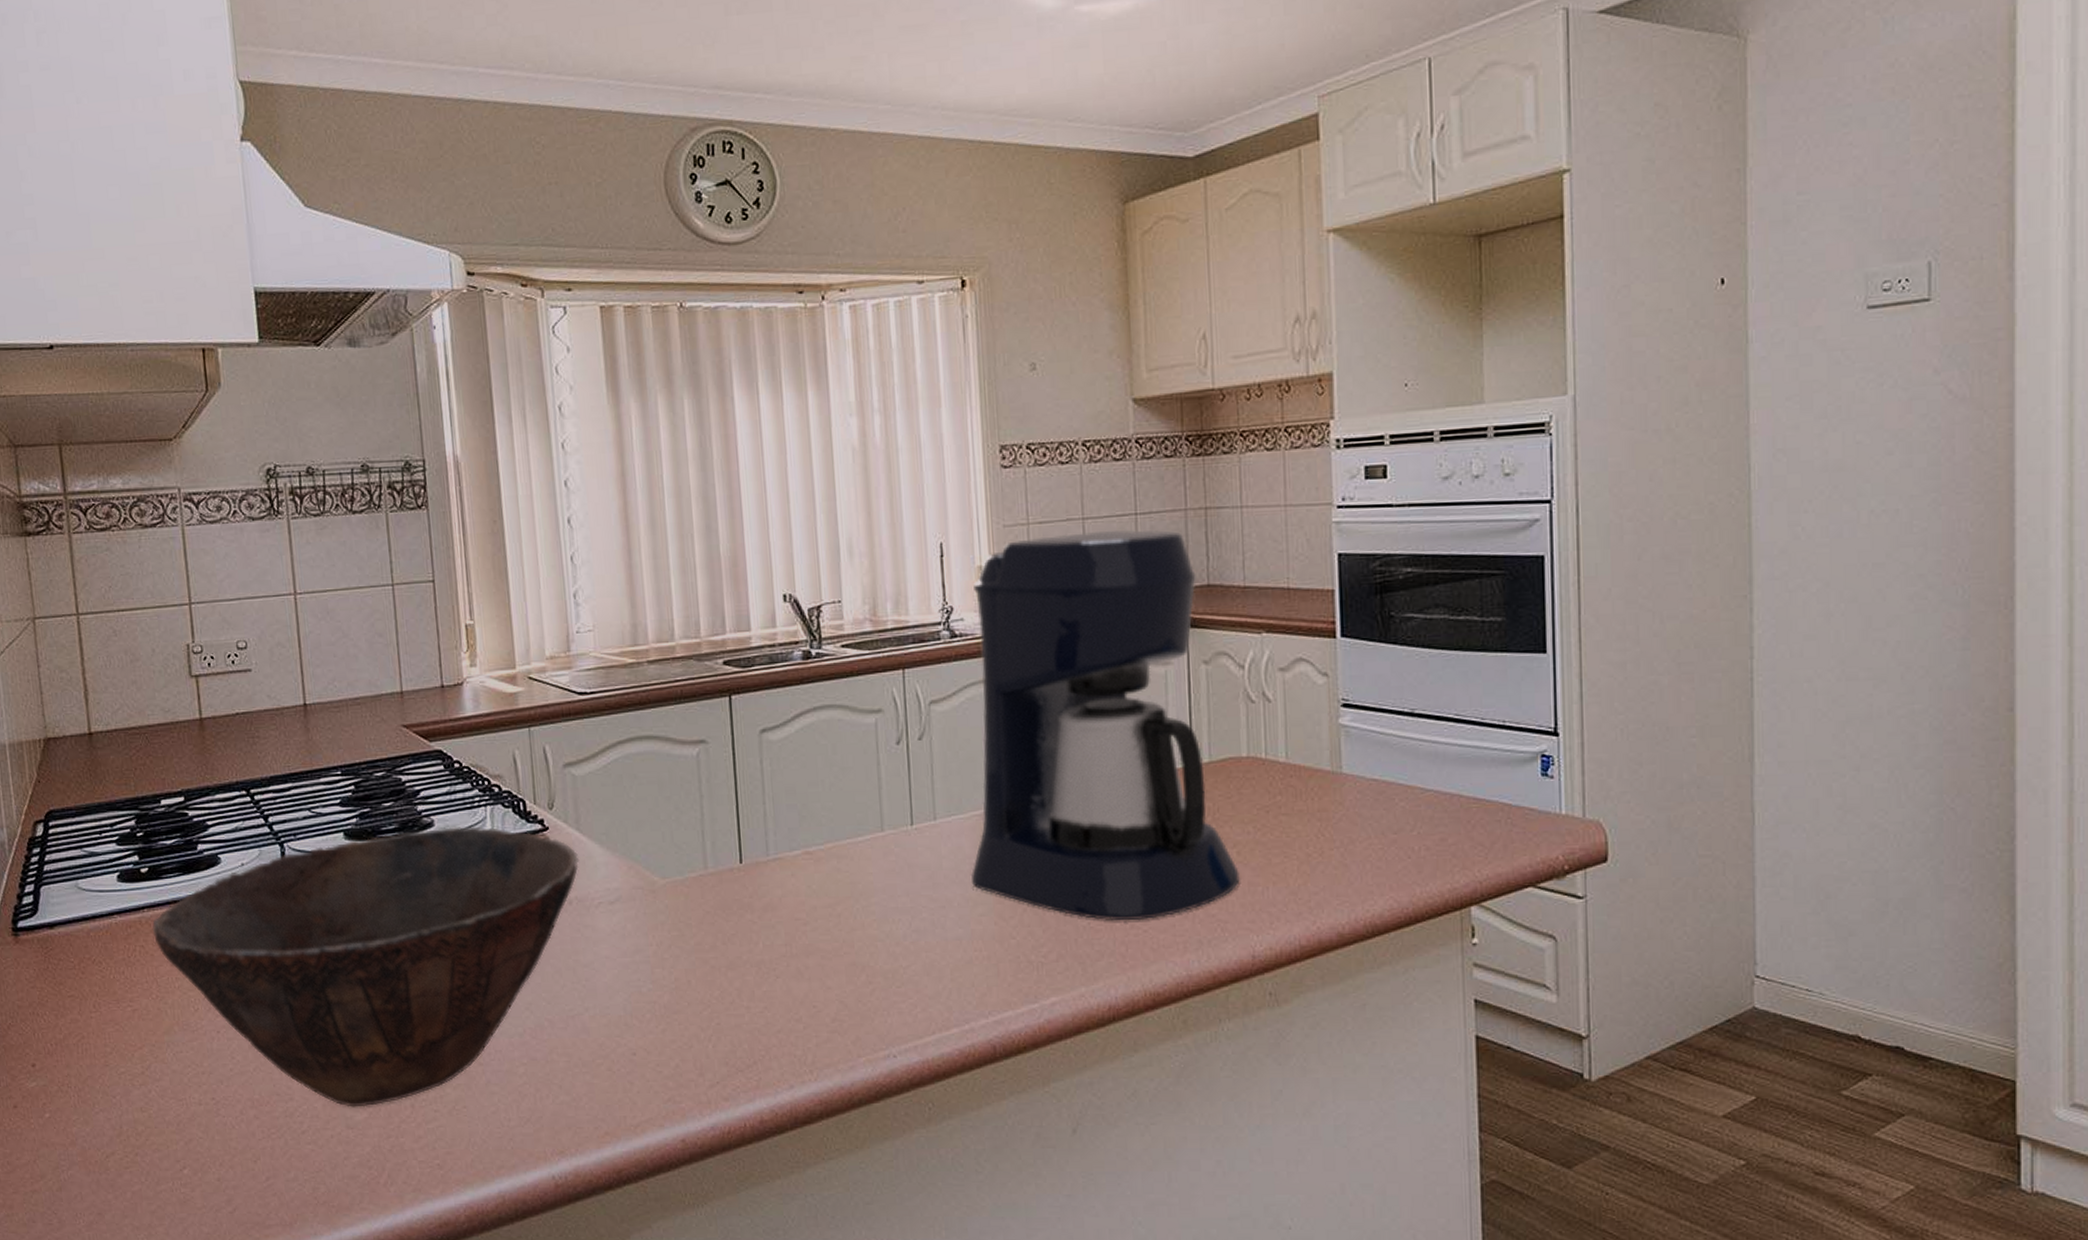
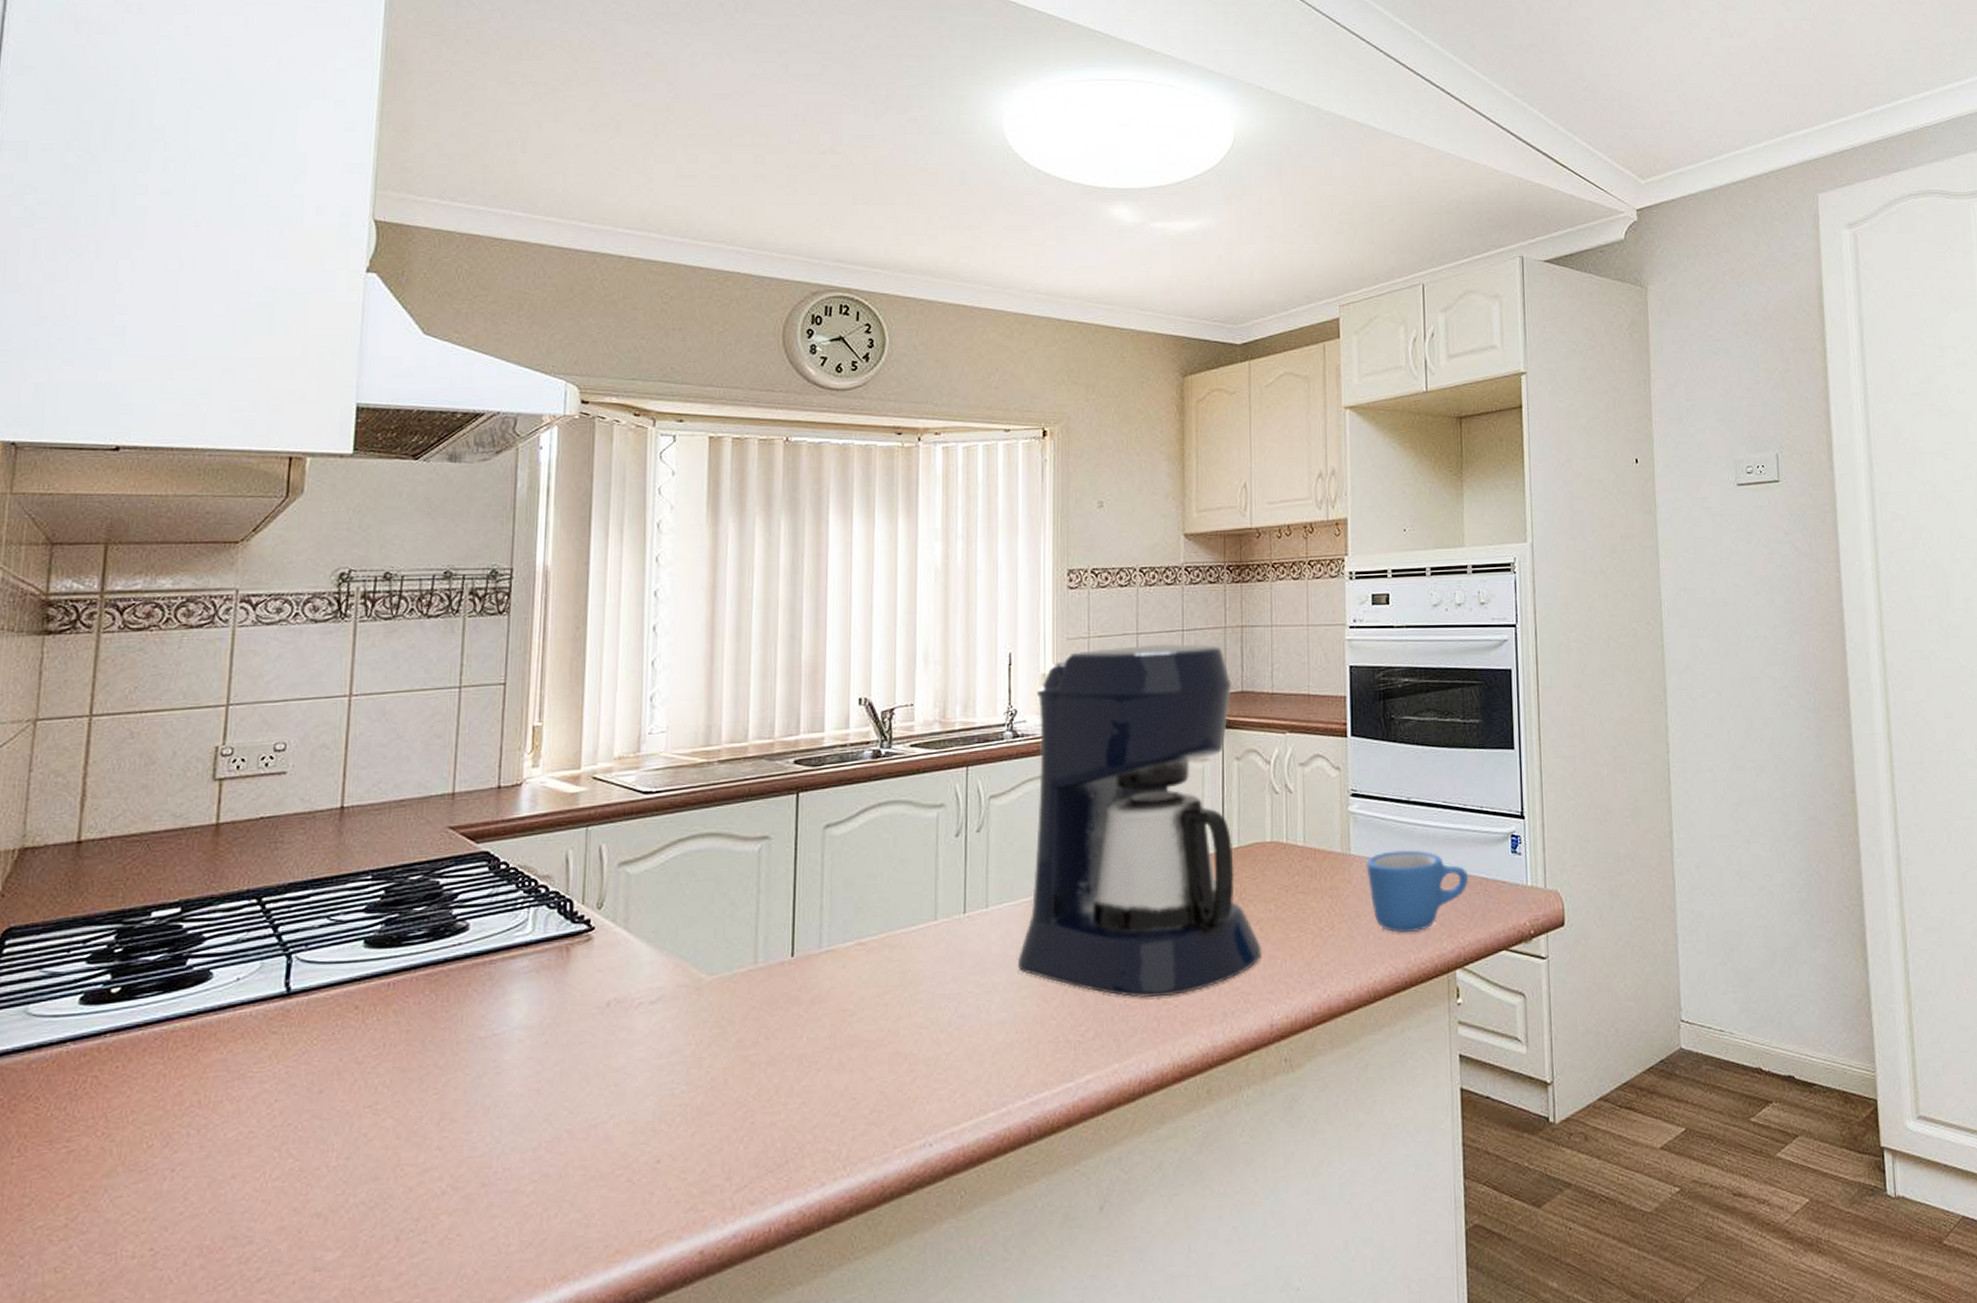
bowl: present [152,826,580,1107] -> none [111,929,624,1247]
mug: none [1361,769,1488,863] -> present [1366,850,1469,933]

